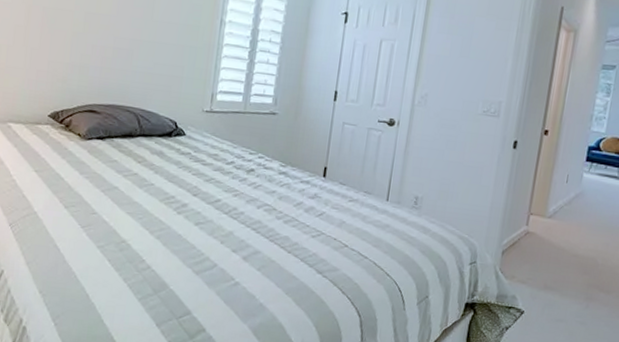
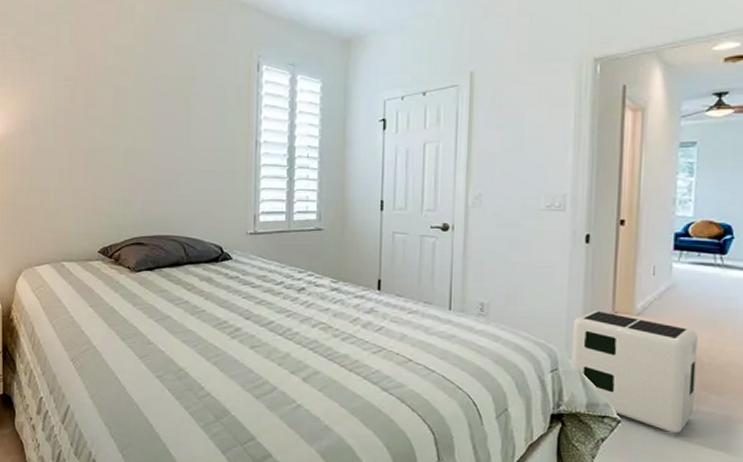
air purifier: none [487,210,597,326] -> present [570,310,699,434]

